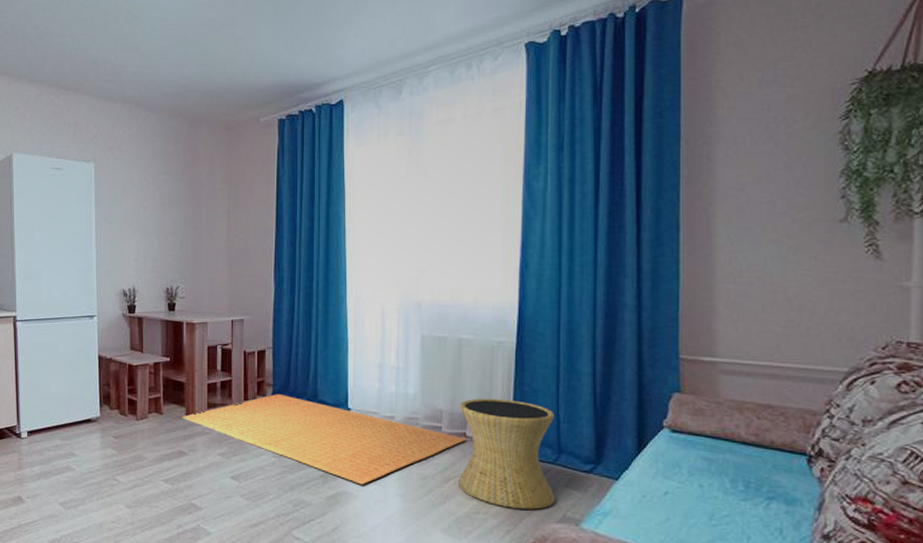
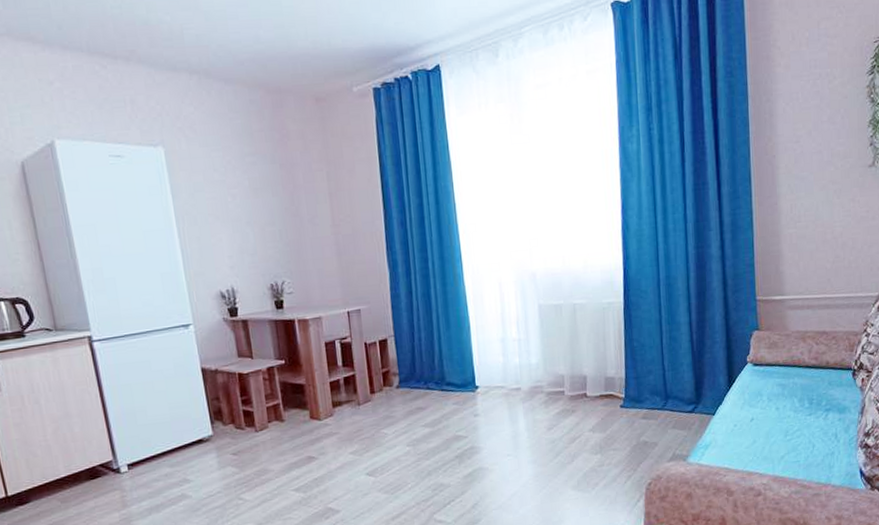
rug: present [182,394,467,485] -> none [306,382,588,459]
side table: present [457,398,556,510] -> none [579,356,666,456]

